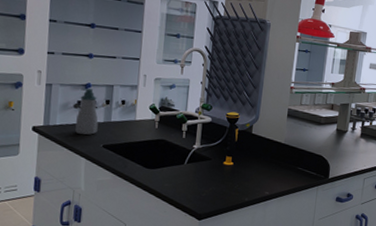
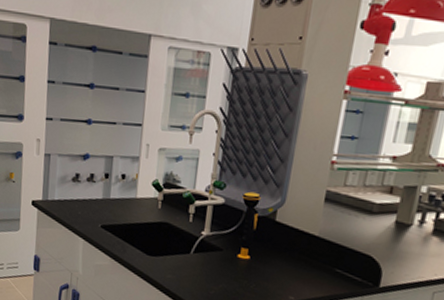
soap bottle: present [75,88,98,135] -> none [73,159,97,213]

